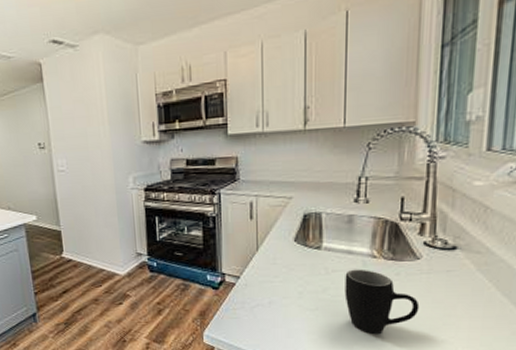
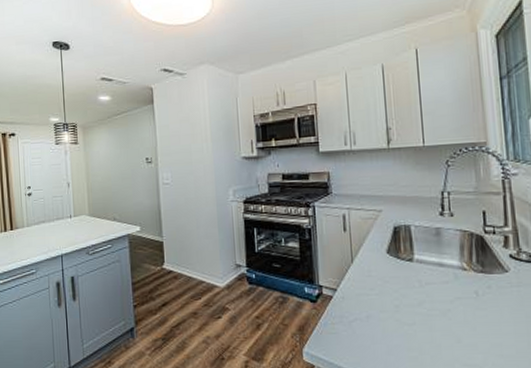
mug: present [344,269,420,334] -> none [438,281,515,350]

